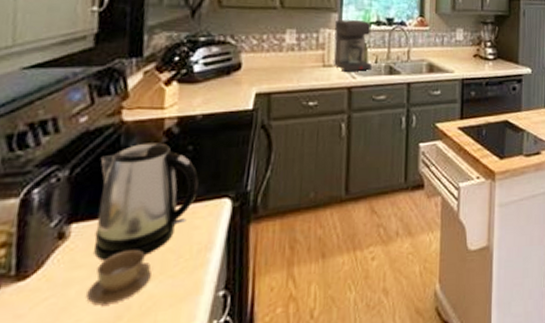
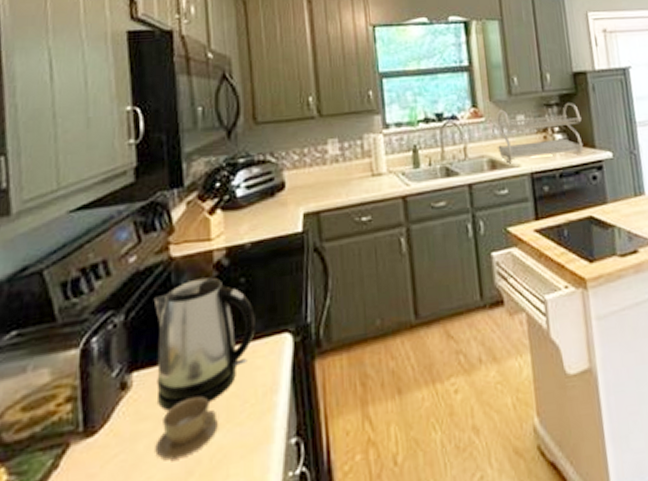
coffee maker: present [333,19,372,72] -> none [379,120,426,179]
dish rack: none [436,21,510,68] -> present [496,102,584,163]

